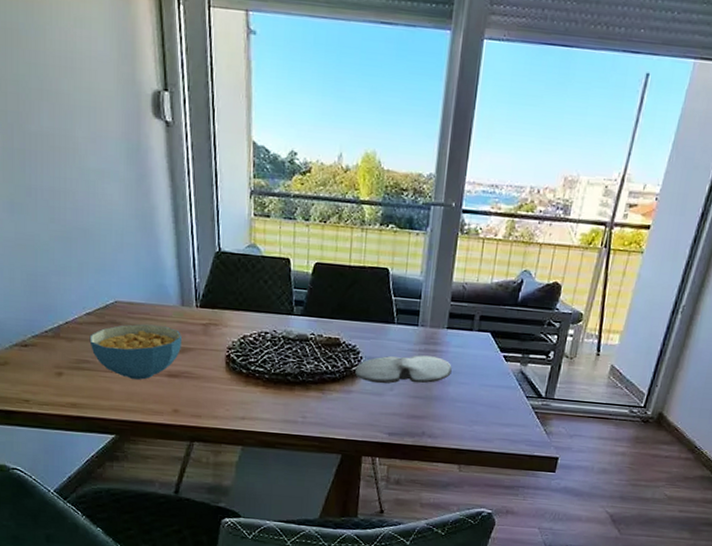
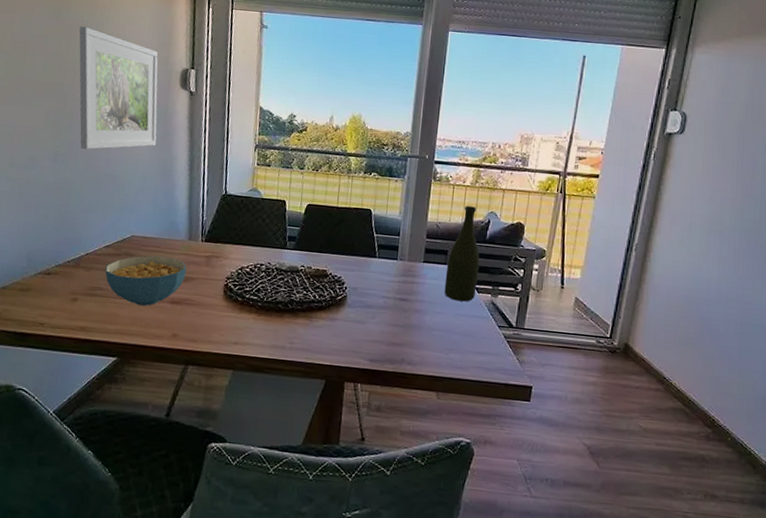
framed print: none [14,30,132,198] -> present [79,26,158,150]
paint palette: present [355,355,452,384] -> none [340,286,429,313]
bottle: none [469,263,510,372] -> present [444,205,480,302]

